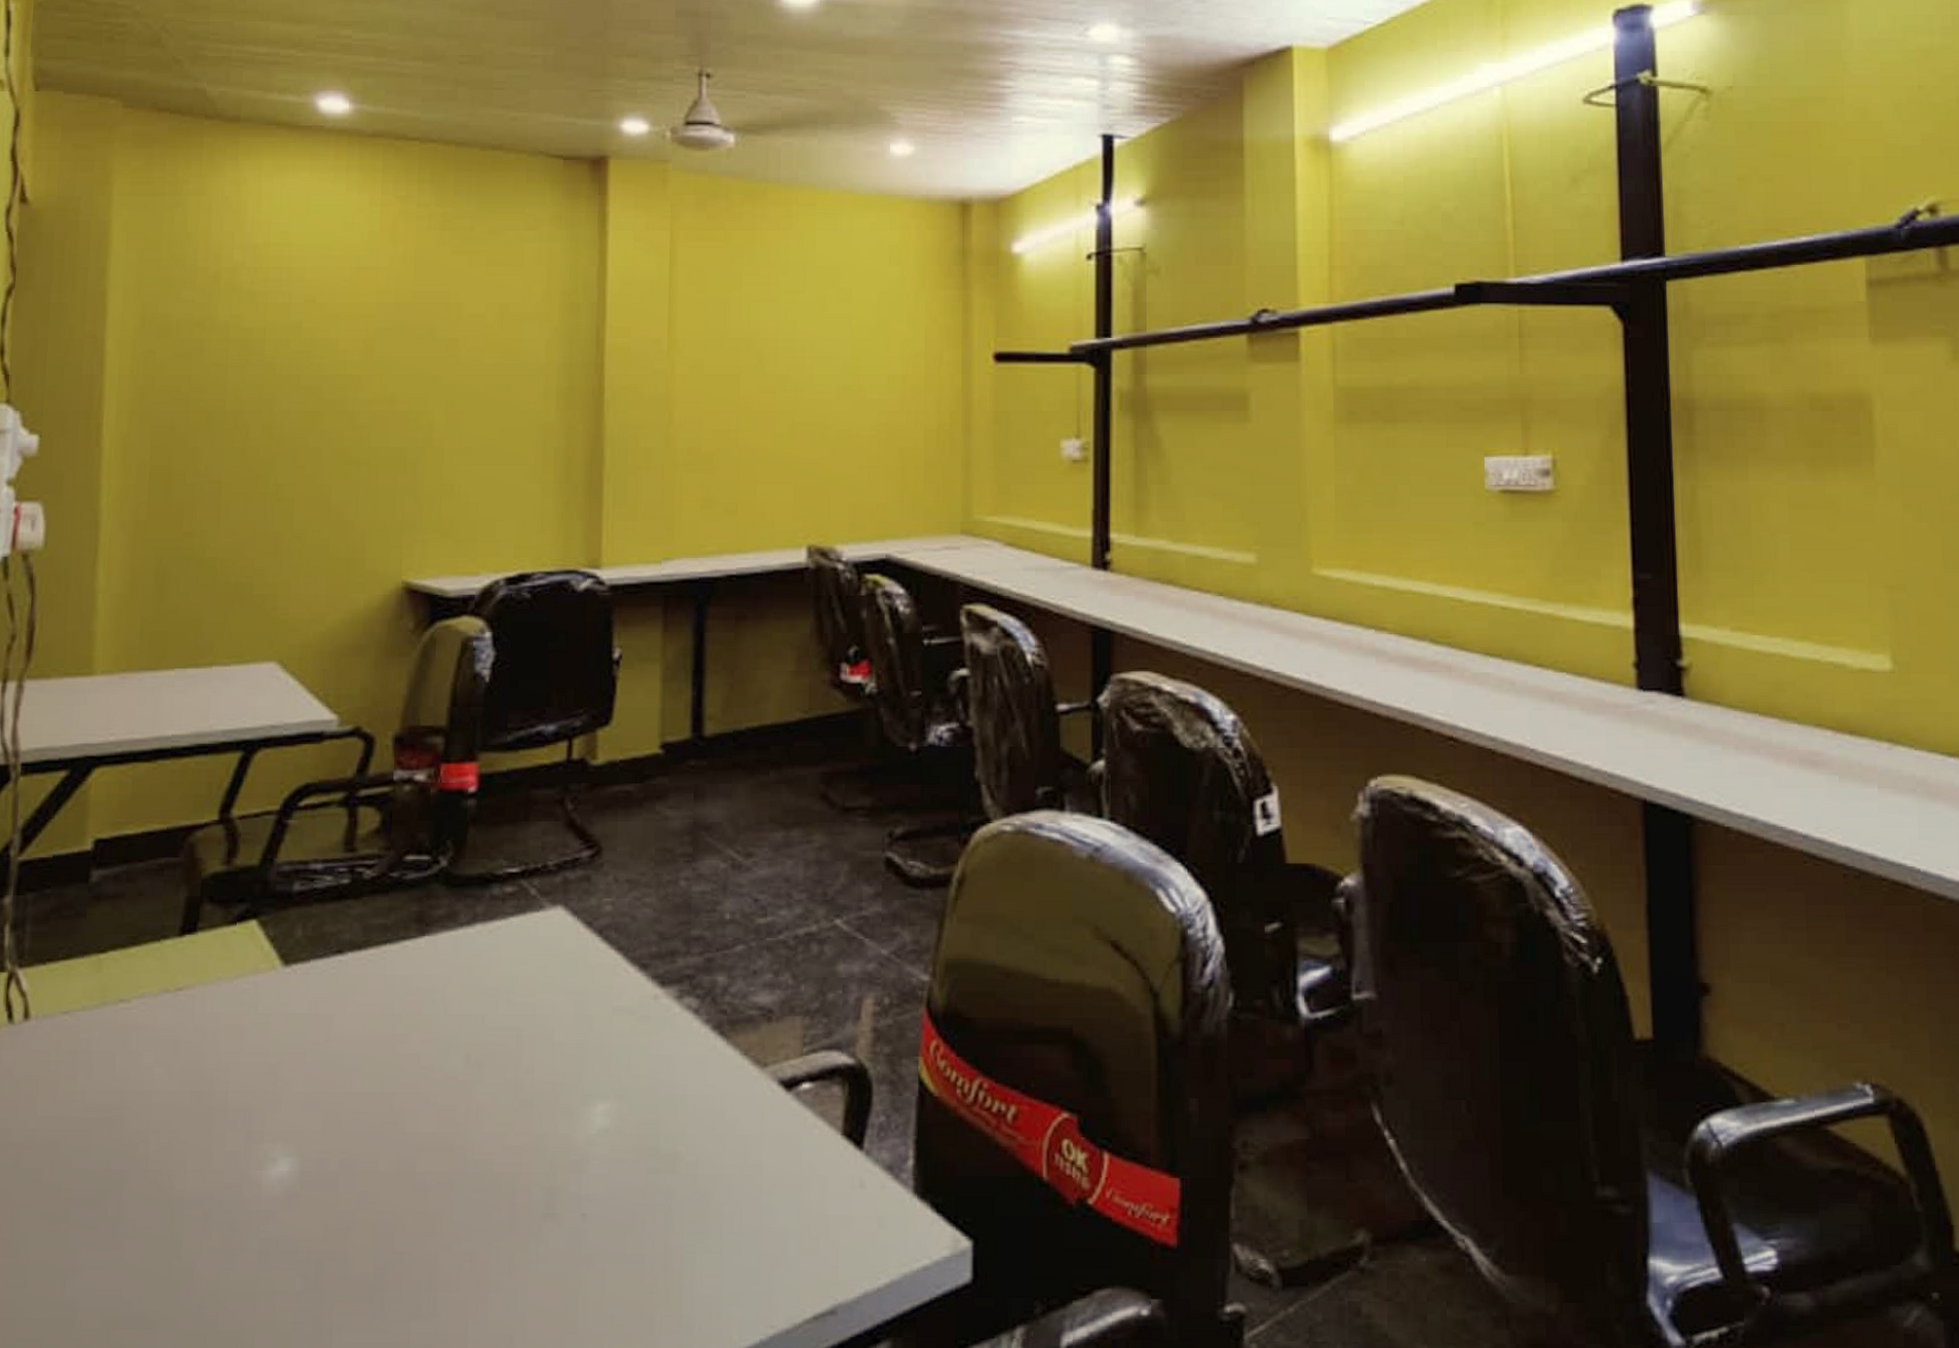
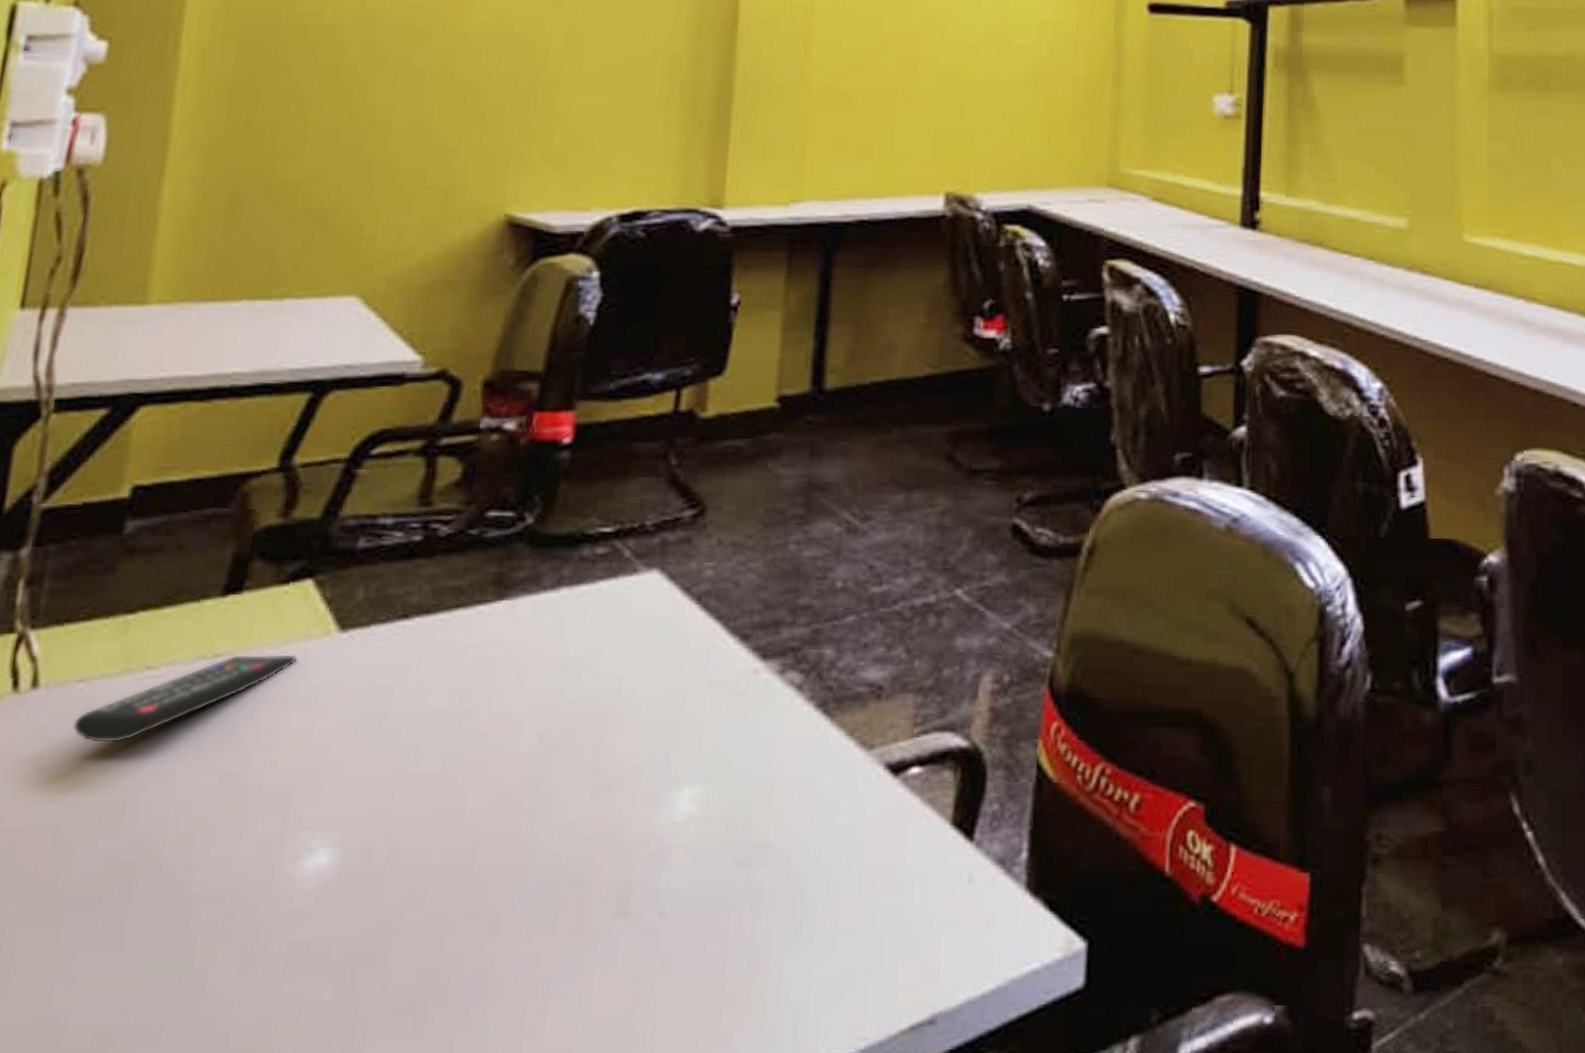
remote control: none [62,987,249,1067] -> present [73,654,298,743]

